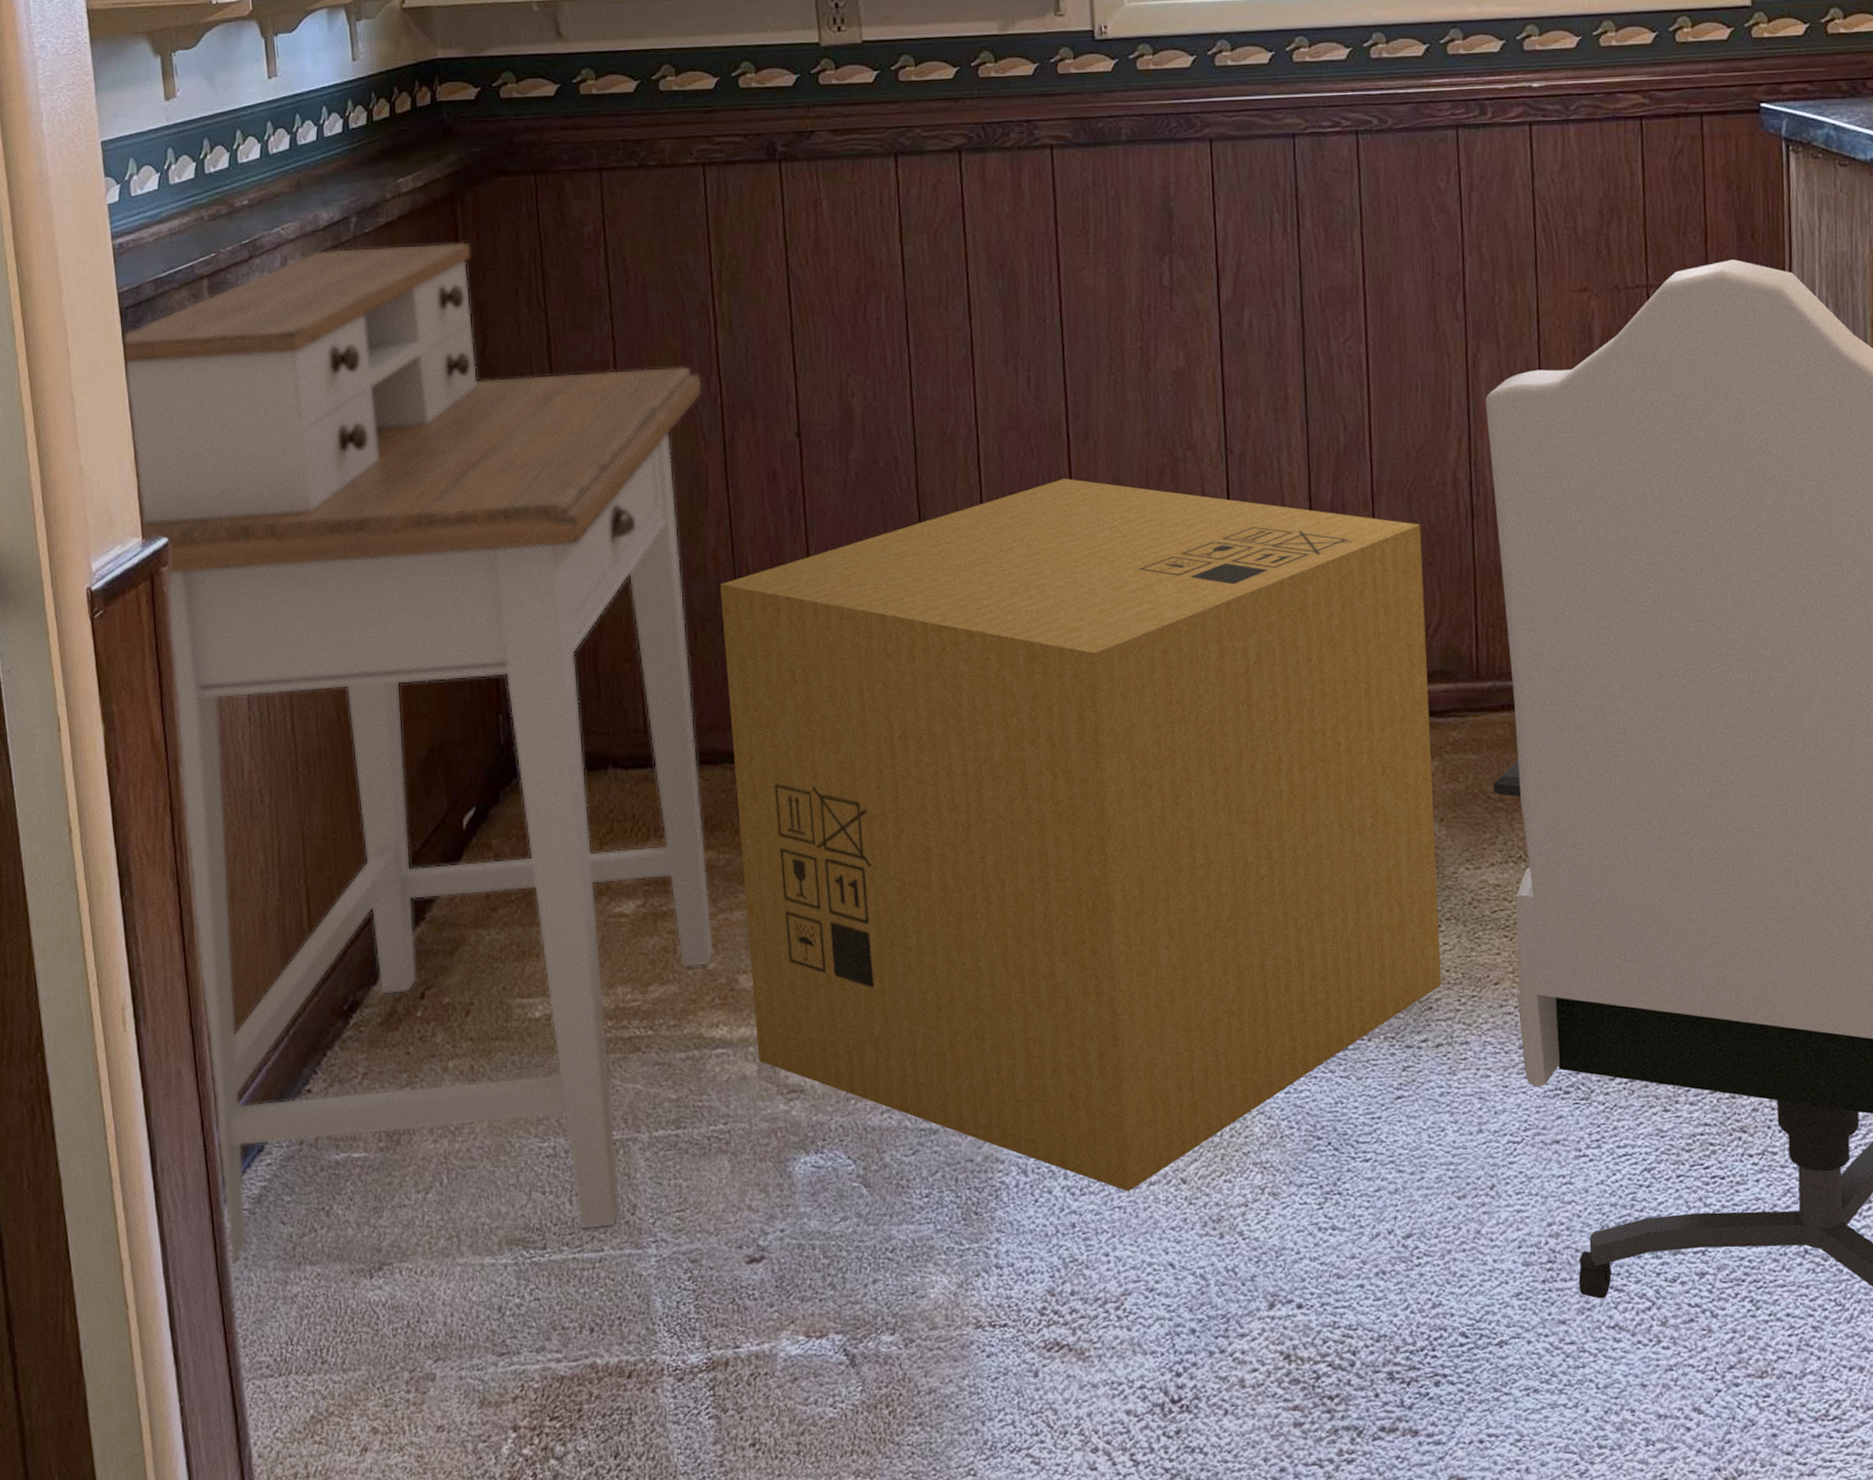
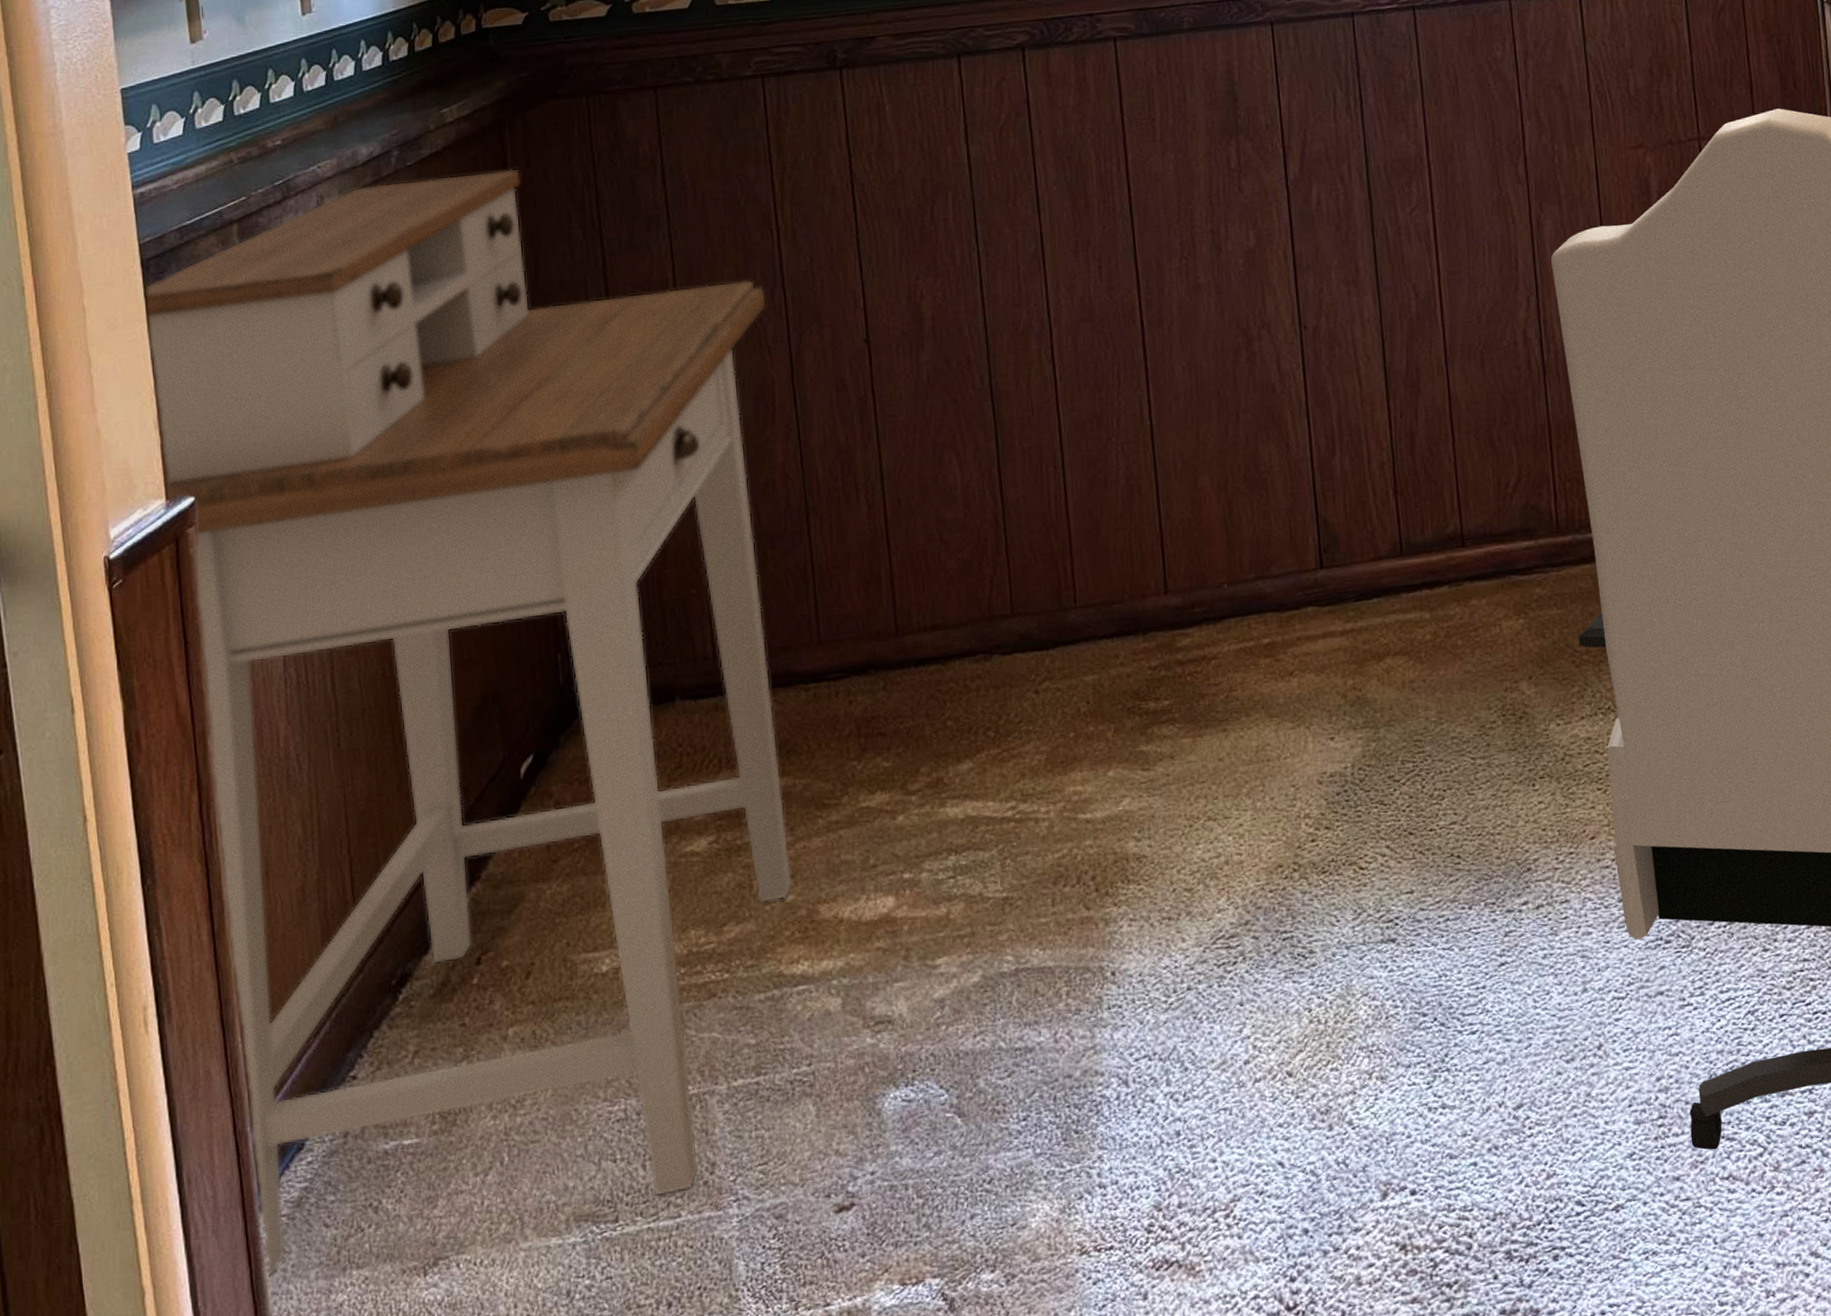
cardboard box: present [720,479,1441,1191] -> none [790,365,1539,1092]

